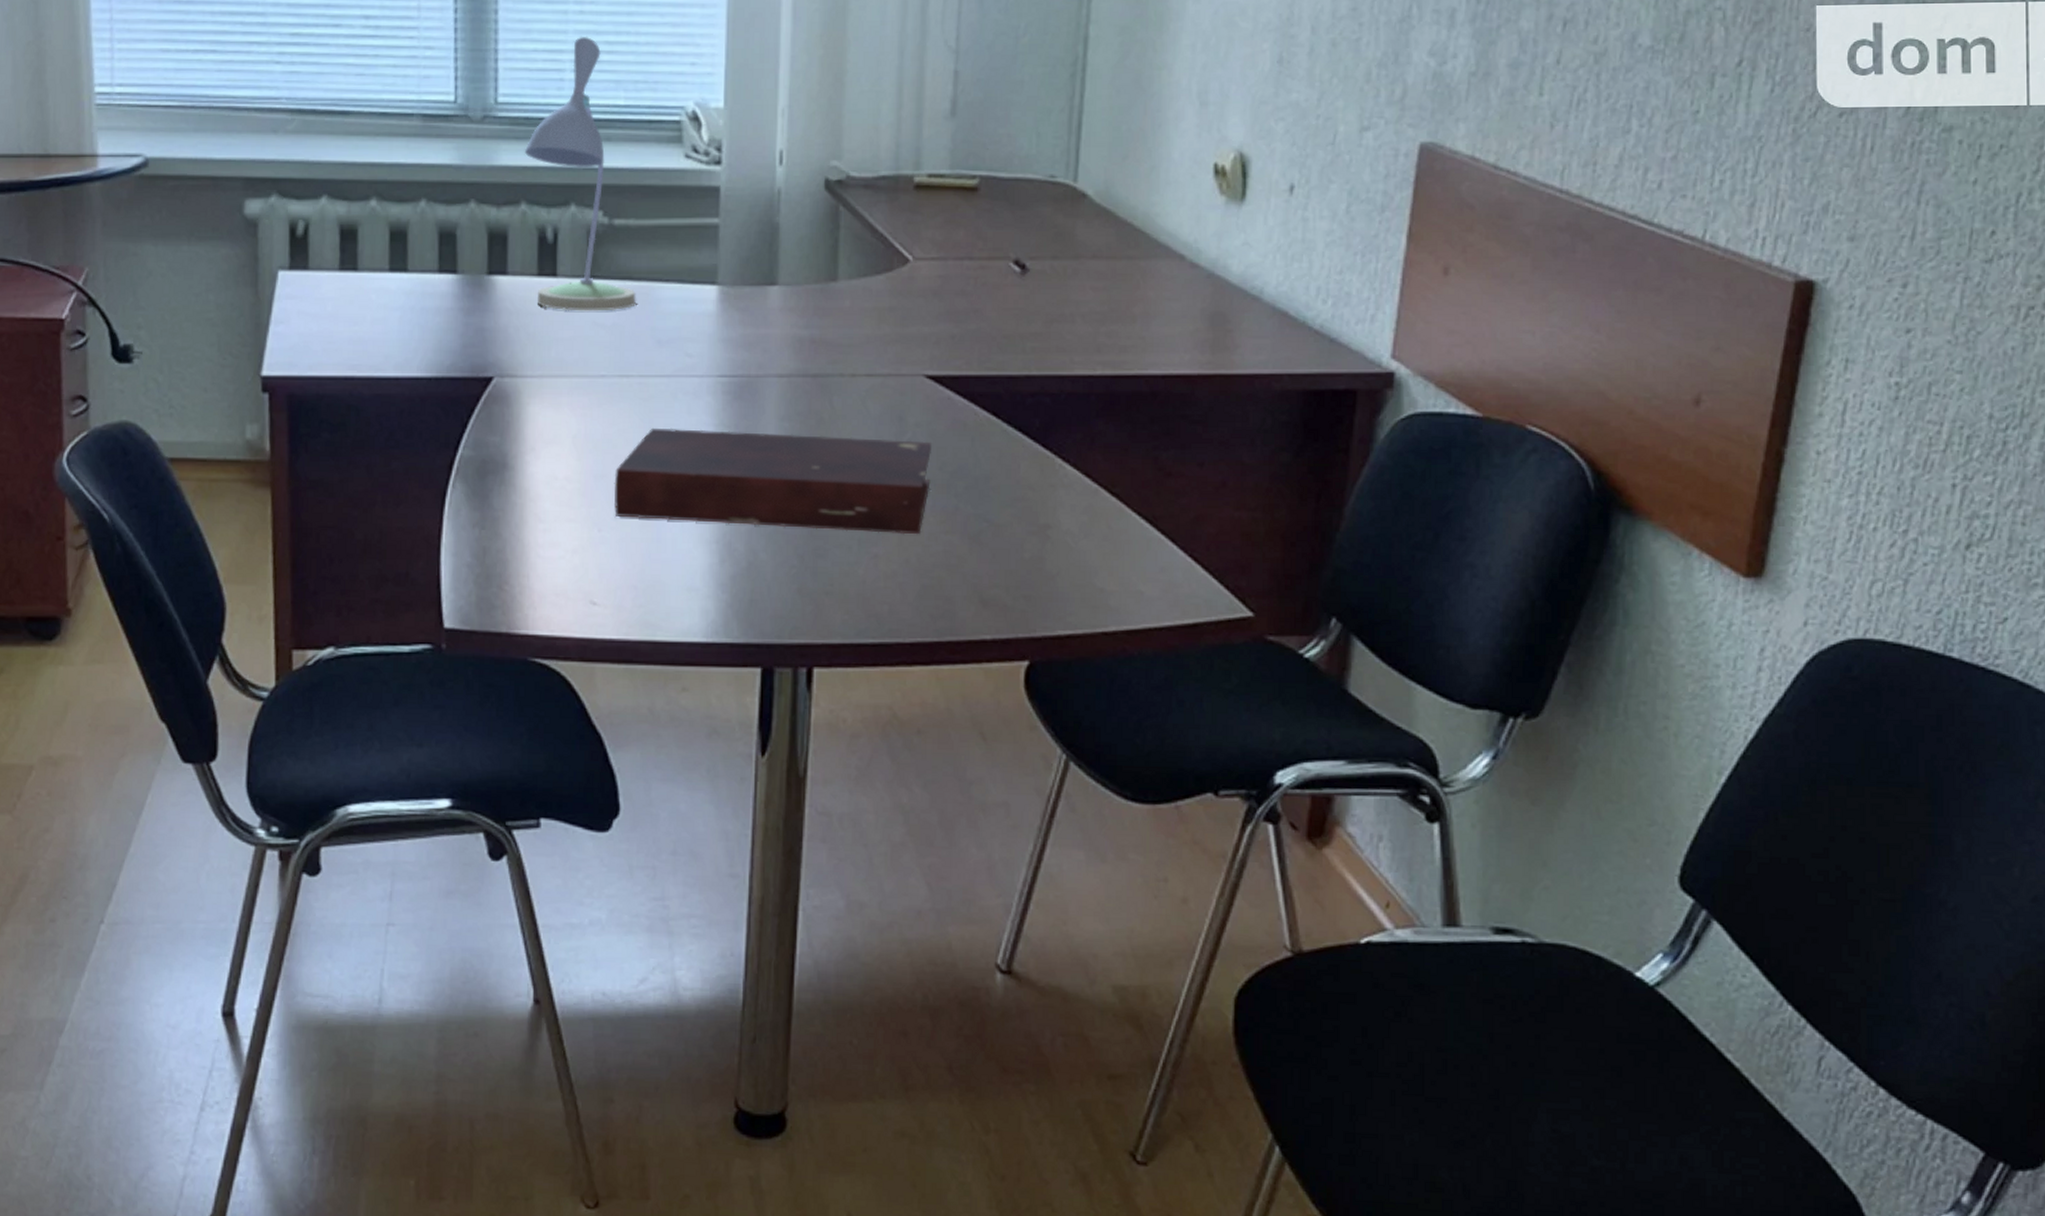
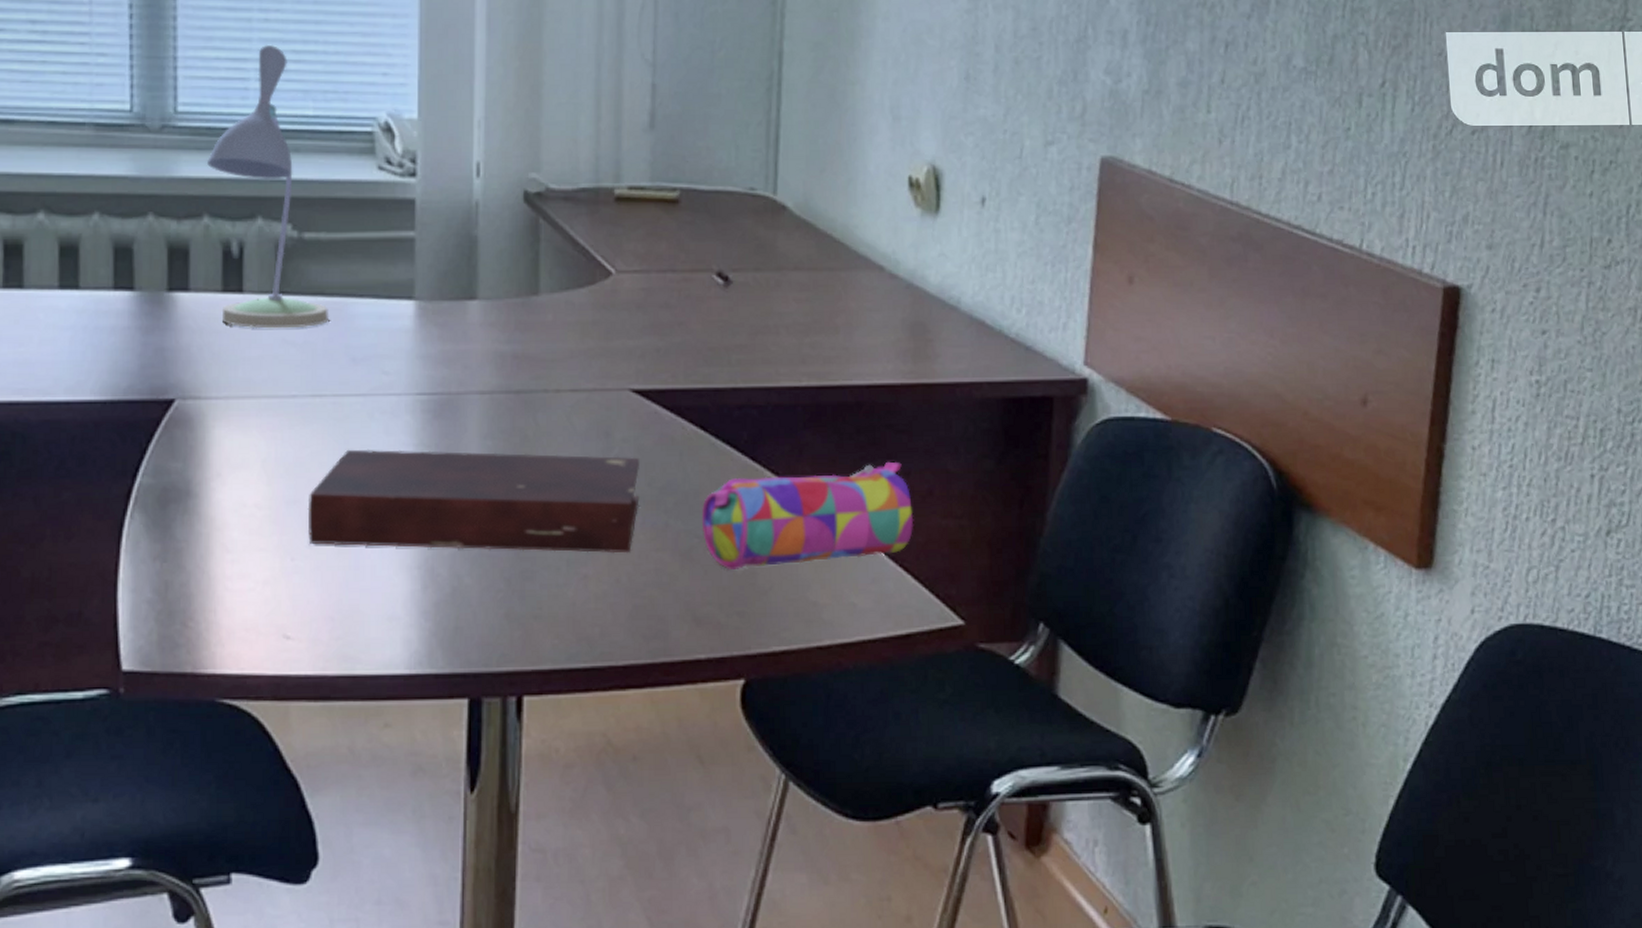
pencil case: none [990,452,1206,555] -> present [701,461,914,571]

